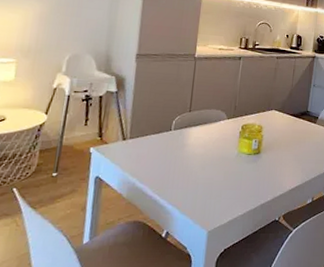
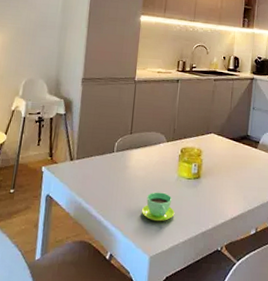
cup: none [199,168,234,197] -> present [141,192,175,222]

